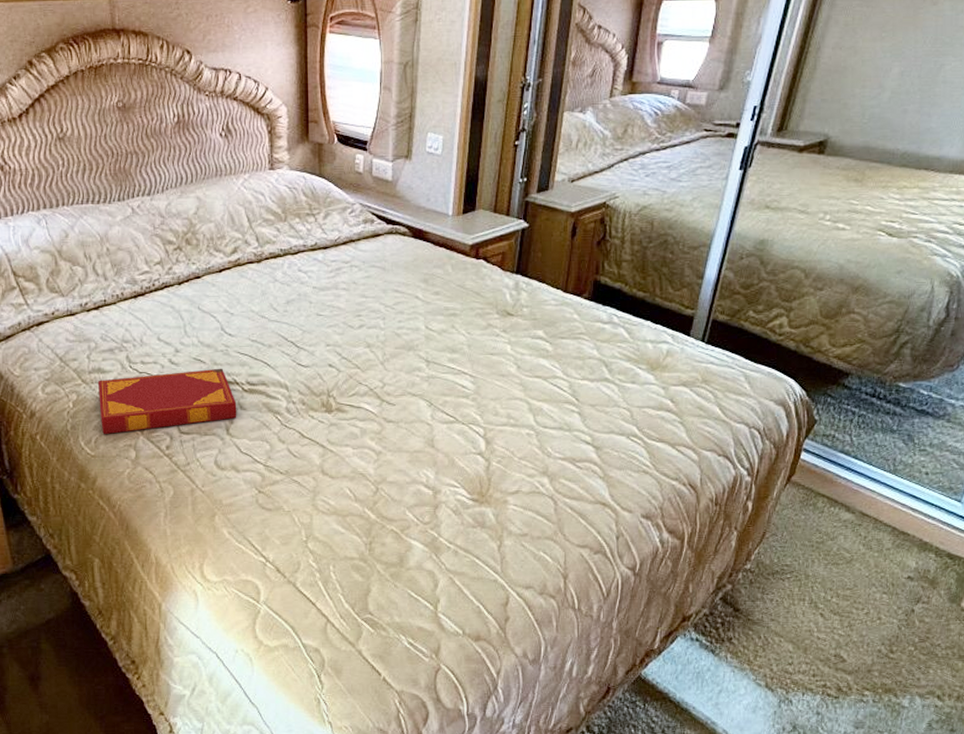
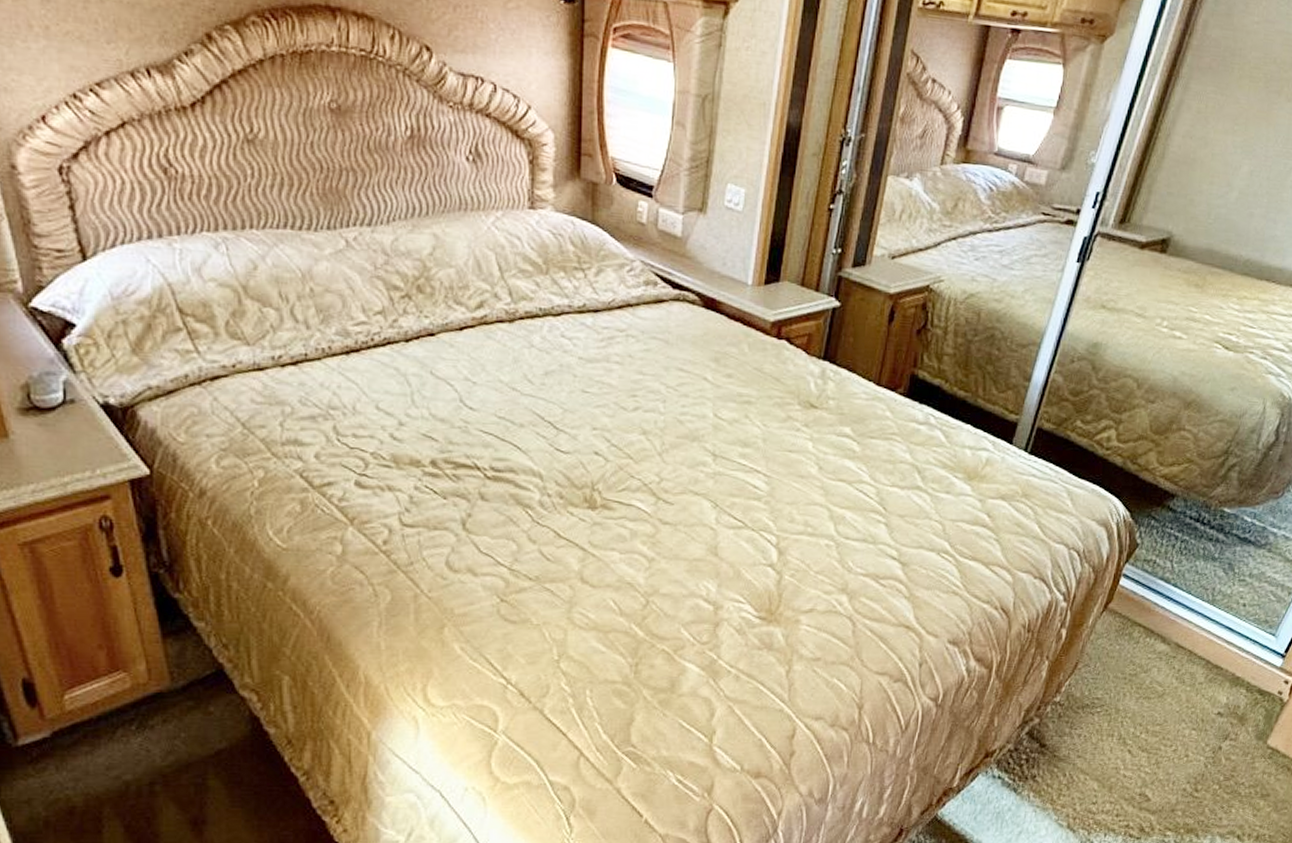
hardback book: present [97,368,237,434] -> none [293,448,477,523]

